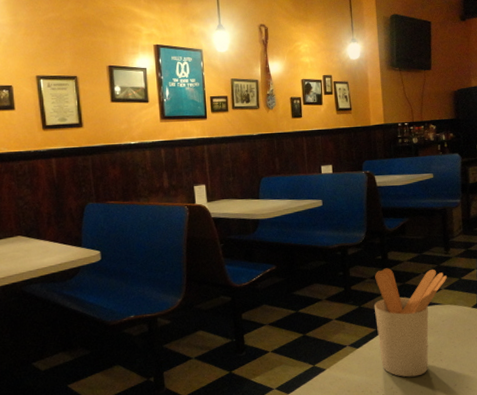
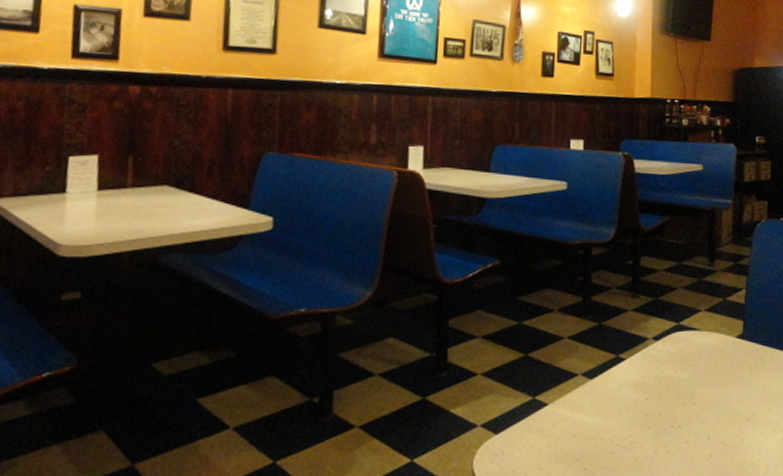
utensil holder: present [374,268,447,377] -> none [617,277,709,423]

